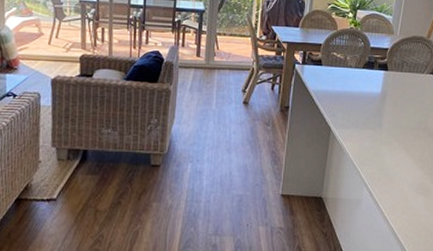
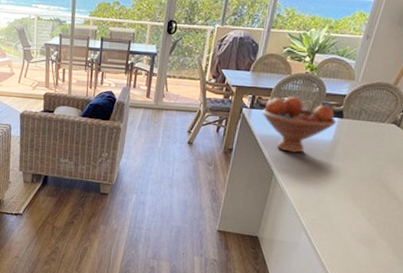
fruit bowl: none [314,51,383,108] -> present [262,96,337,154]

